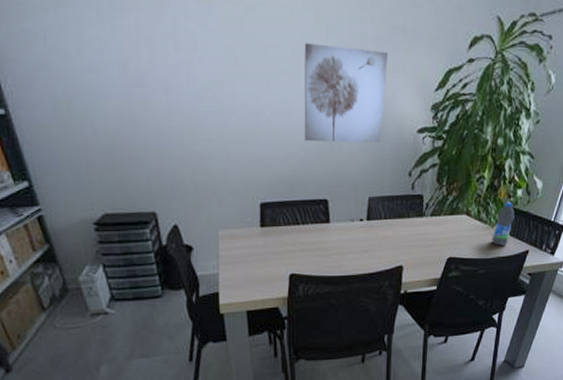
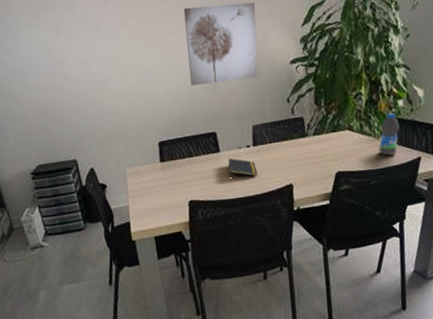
notepad: none [337,231,368,253] -> present [228,158,258,178]

